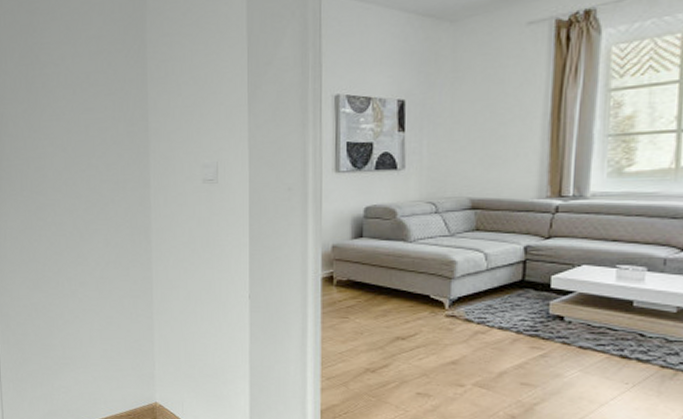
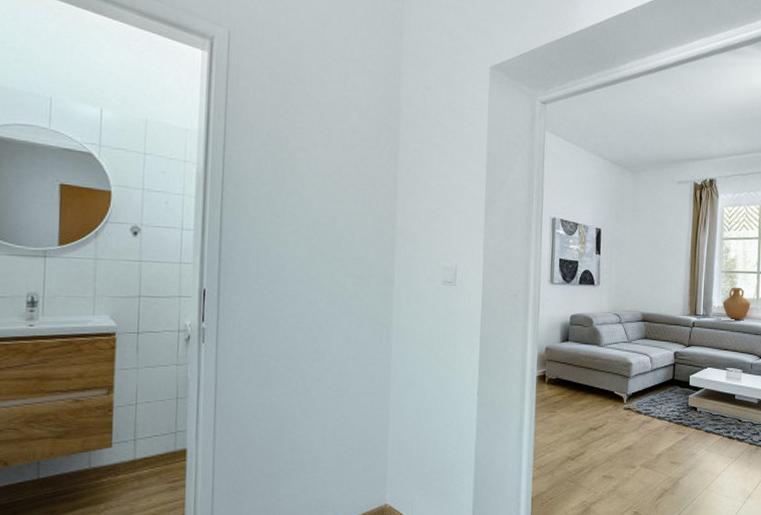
vase: none [610,154,664,199] -> present [723,287,751,320]

